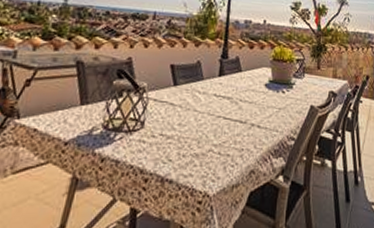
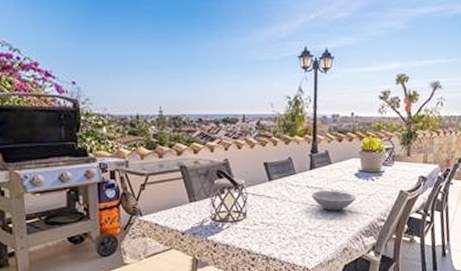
bowl: none [218,100,265,125] -> present [311,191,356,211]

